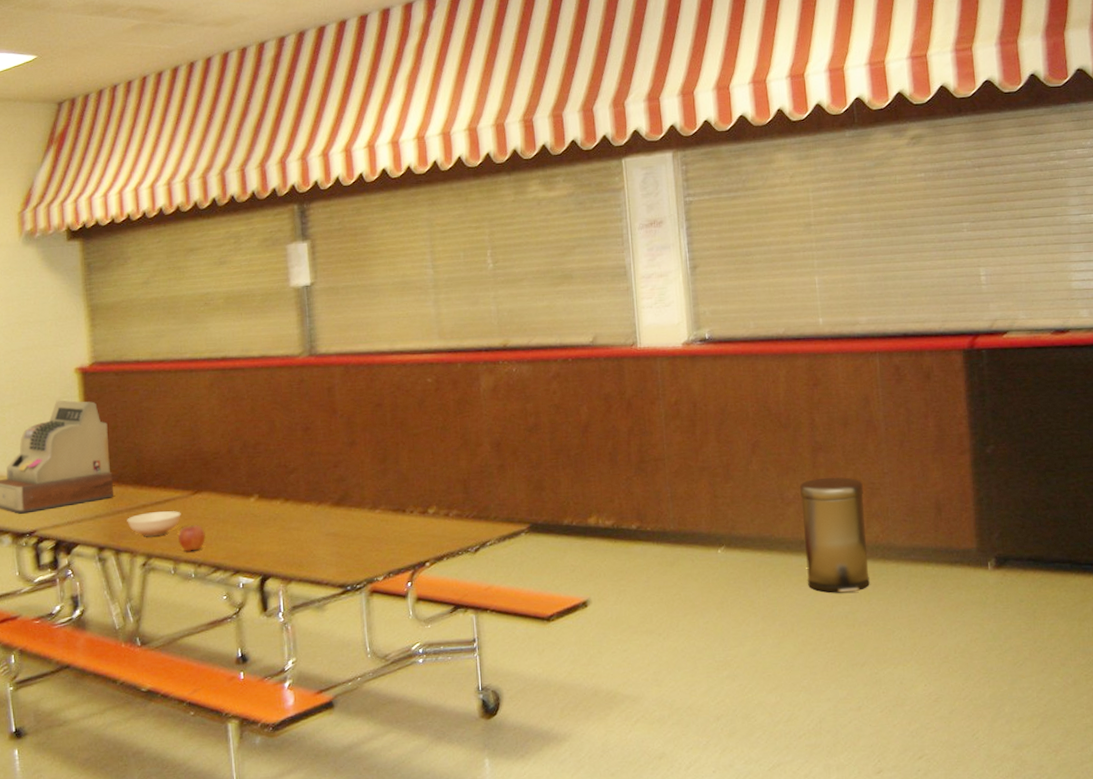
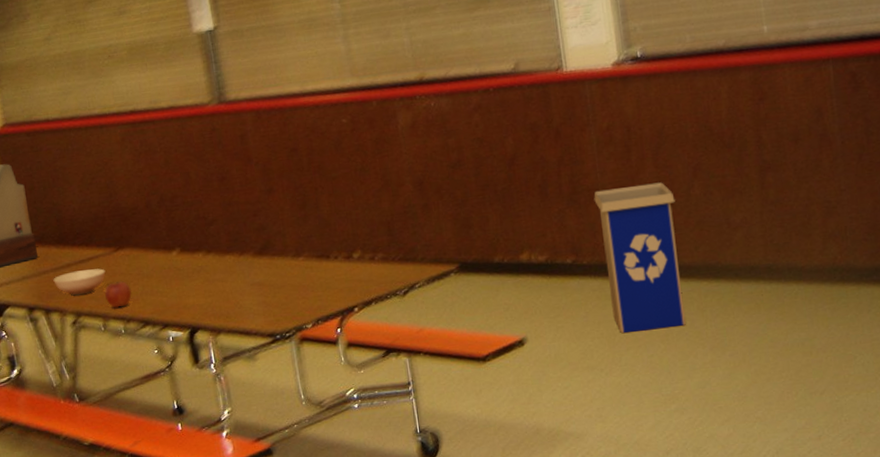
recycling bin: none [660,456,740,600] -> present [594,182,686,334]
pedal bin: present [799,477,870,593] -> none [747,197,828,320]

